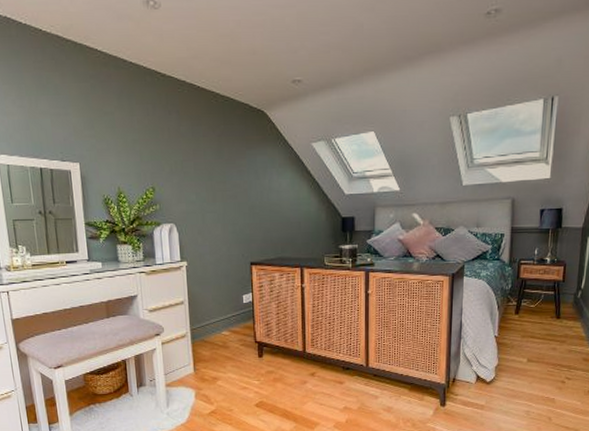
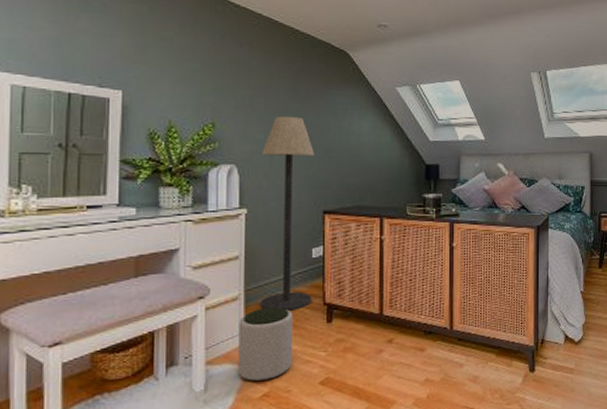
plant pot: none [188,343,233,401] -> present [238,307,293,381]
floor lamp: none [195,177,245,347] -> present [260,115,315,311]

